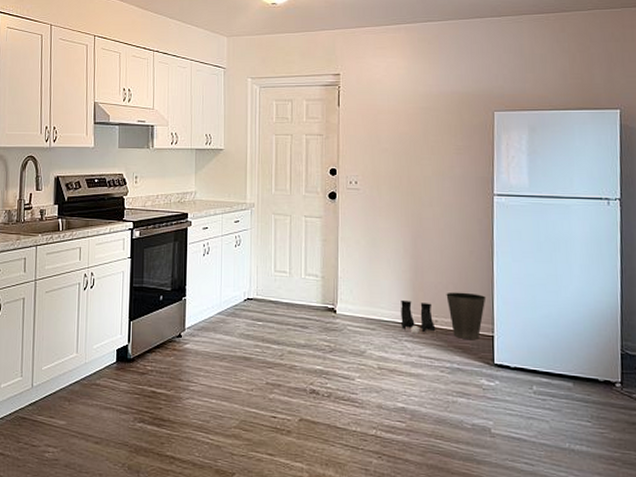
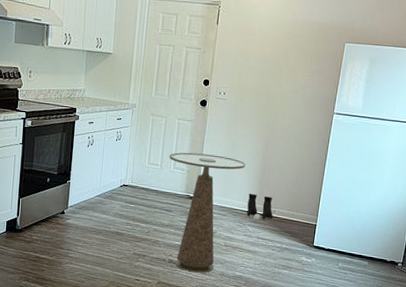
side table: none [298,254,392,406] -> present [169,152,246,273]
waste basket: present [446,292,486,340] -> none [284,189,315,227]

